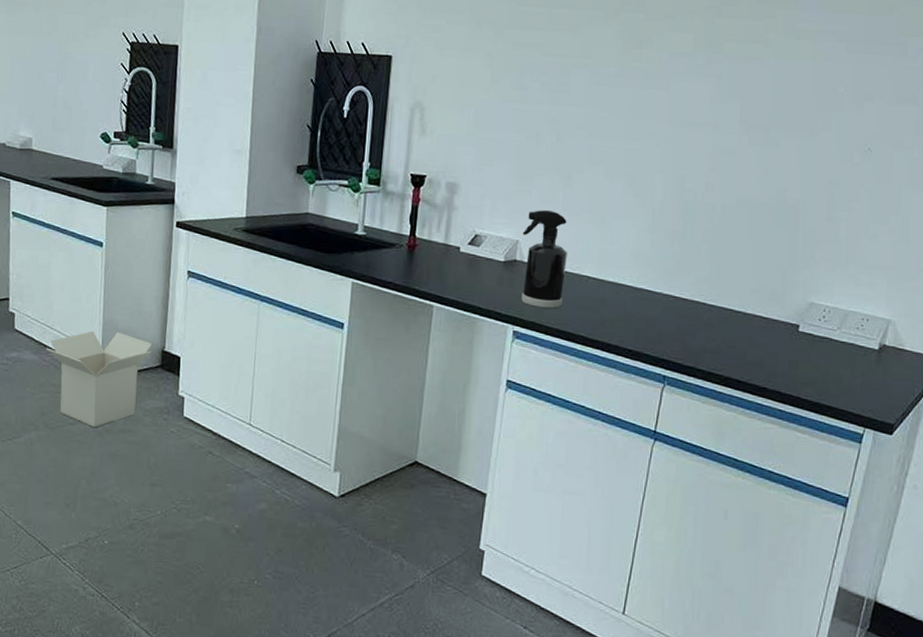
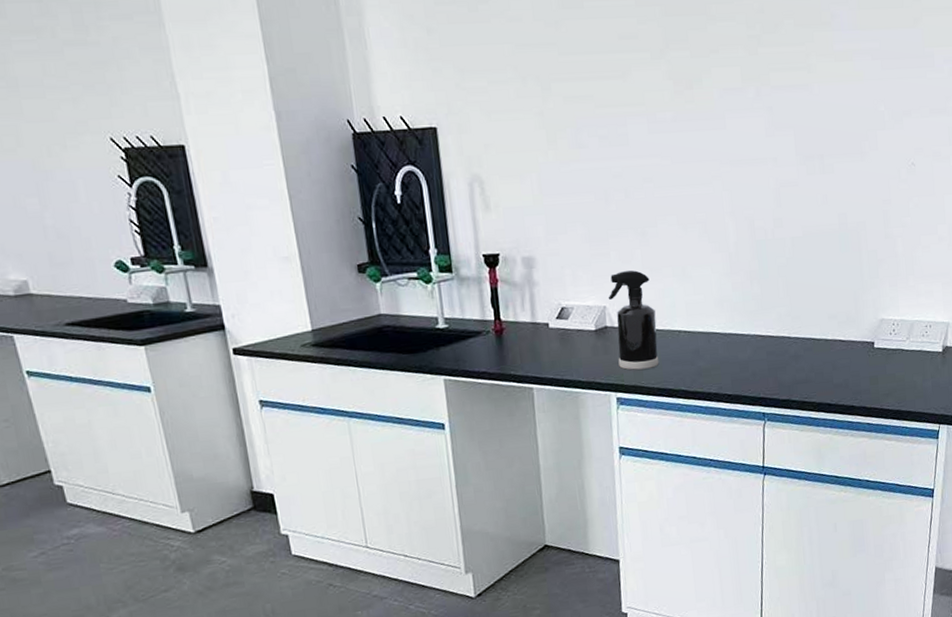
cardboard box: present [45,330,153,428] -> none [112,481,239,590]

